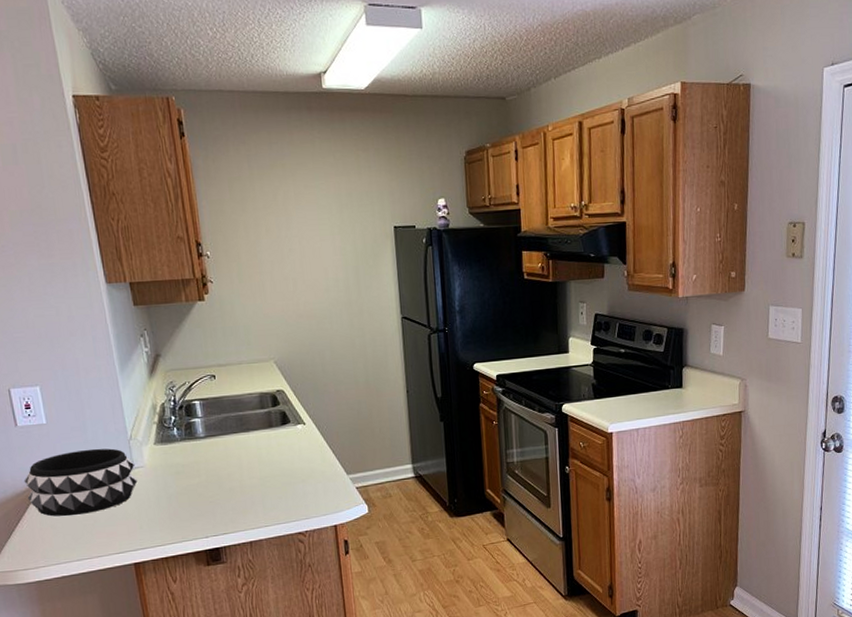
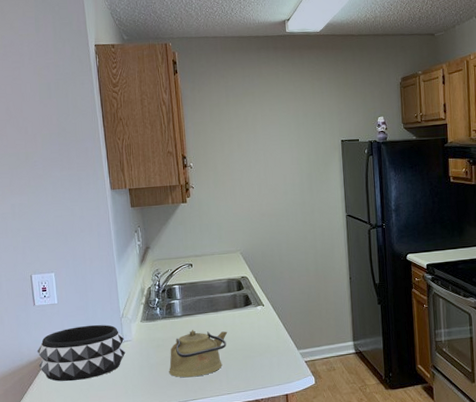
kettle: none [192,452,263,509] -> present [169,329,228,378]

